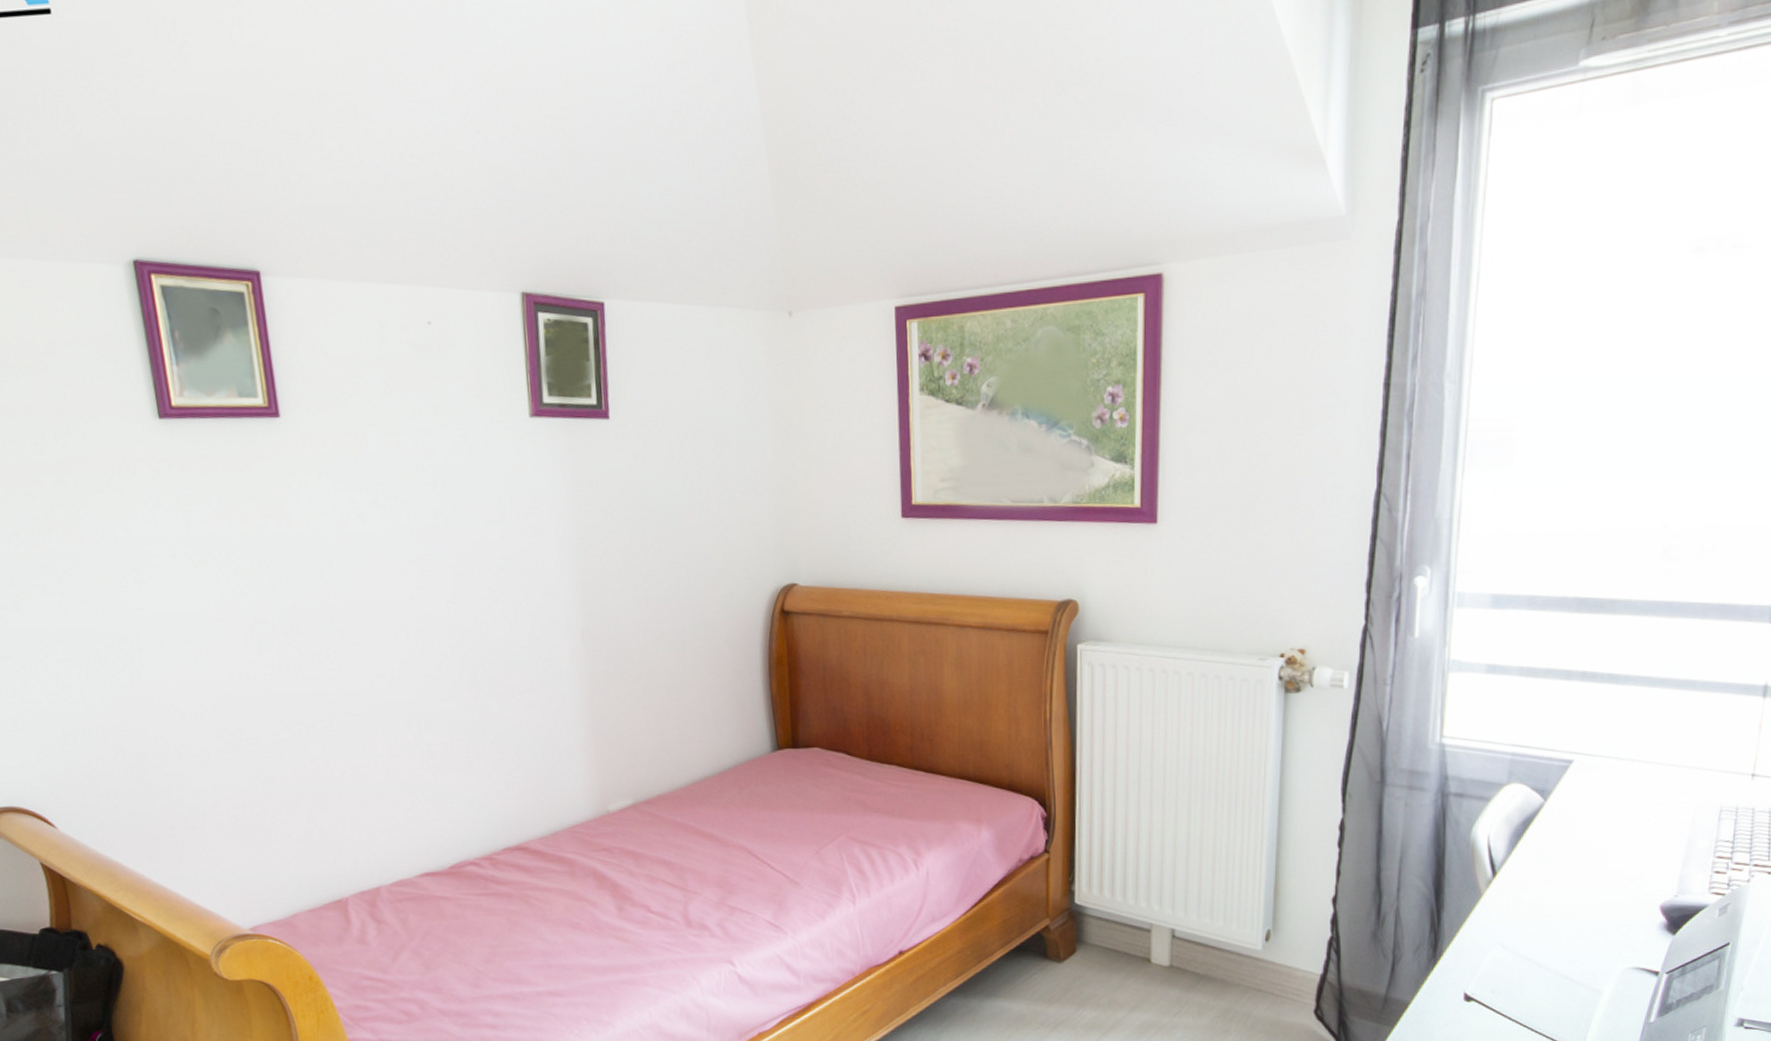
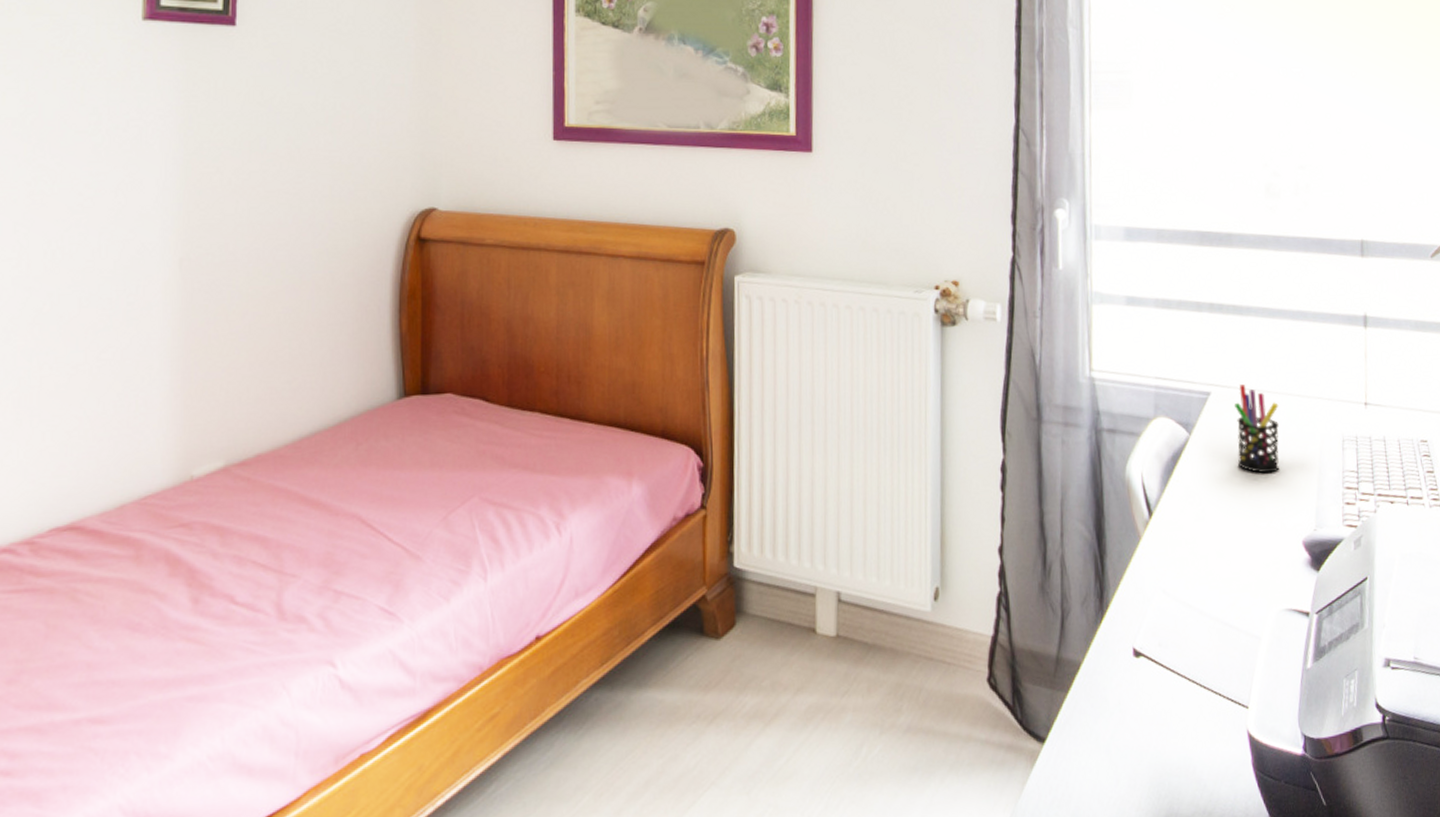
pen holder: none [1595,753,1650,841] -> present [1233,384,1279,474]

